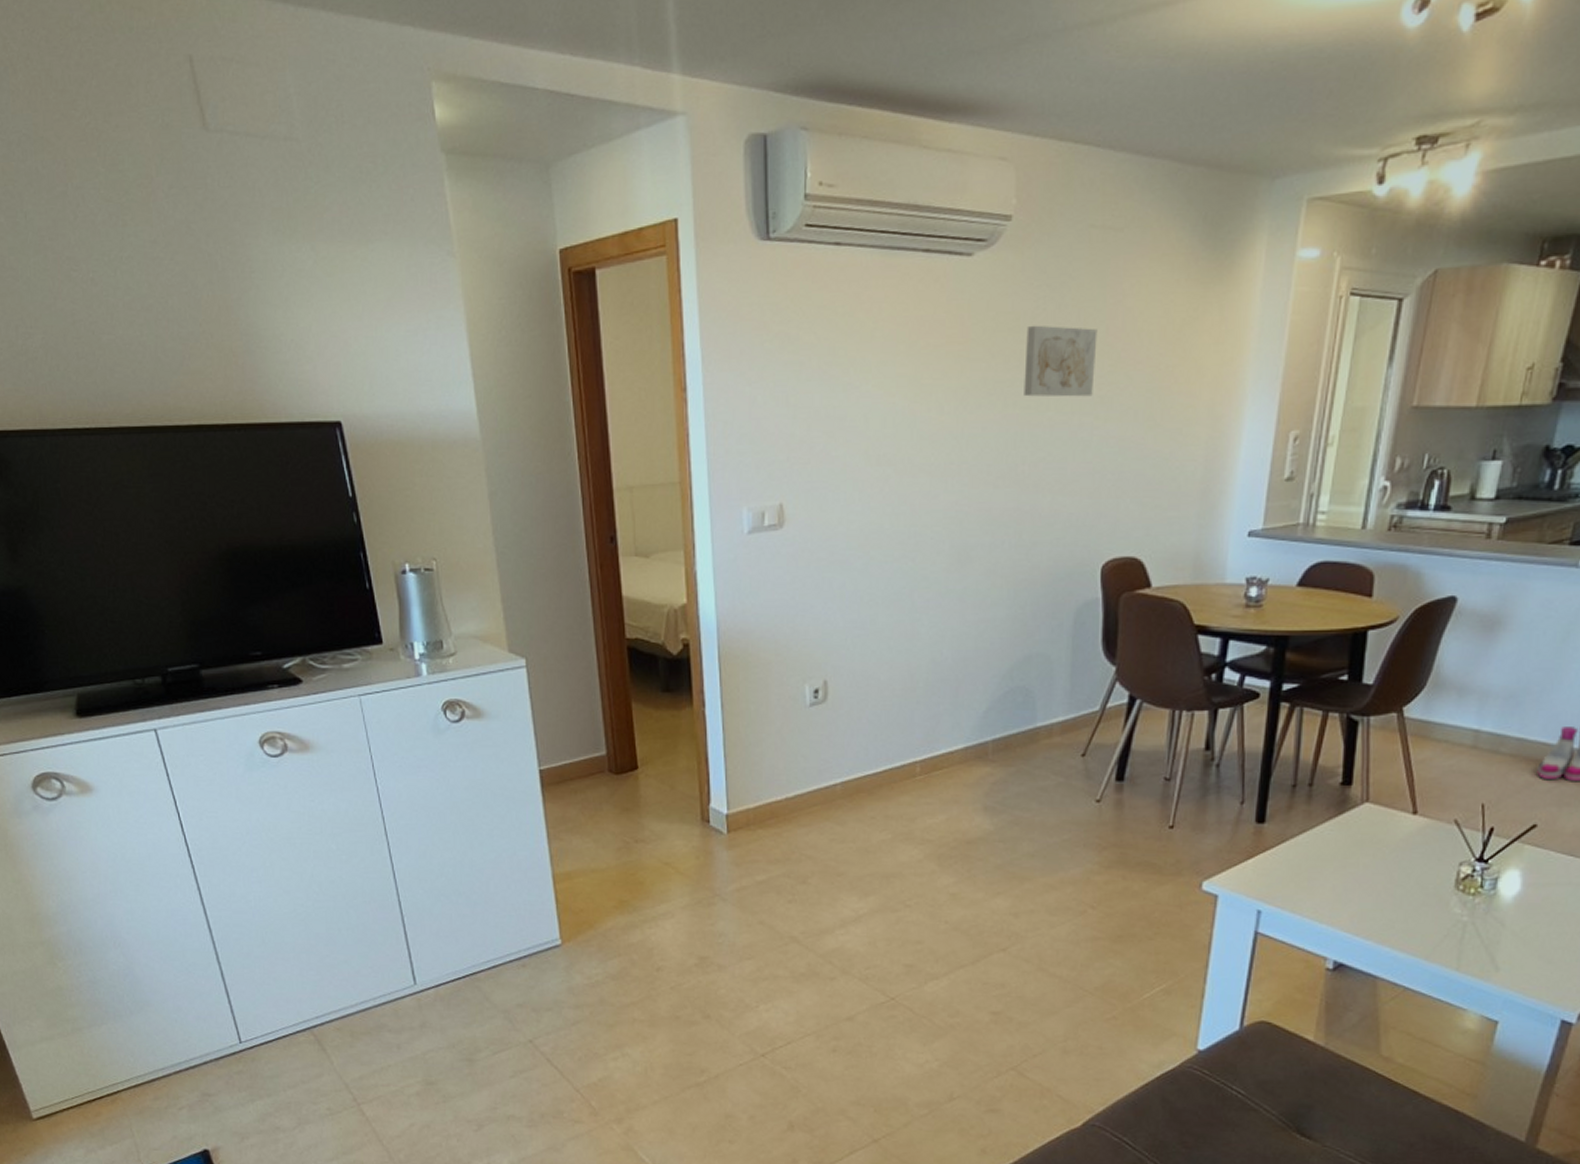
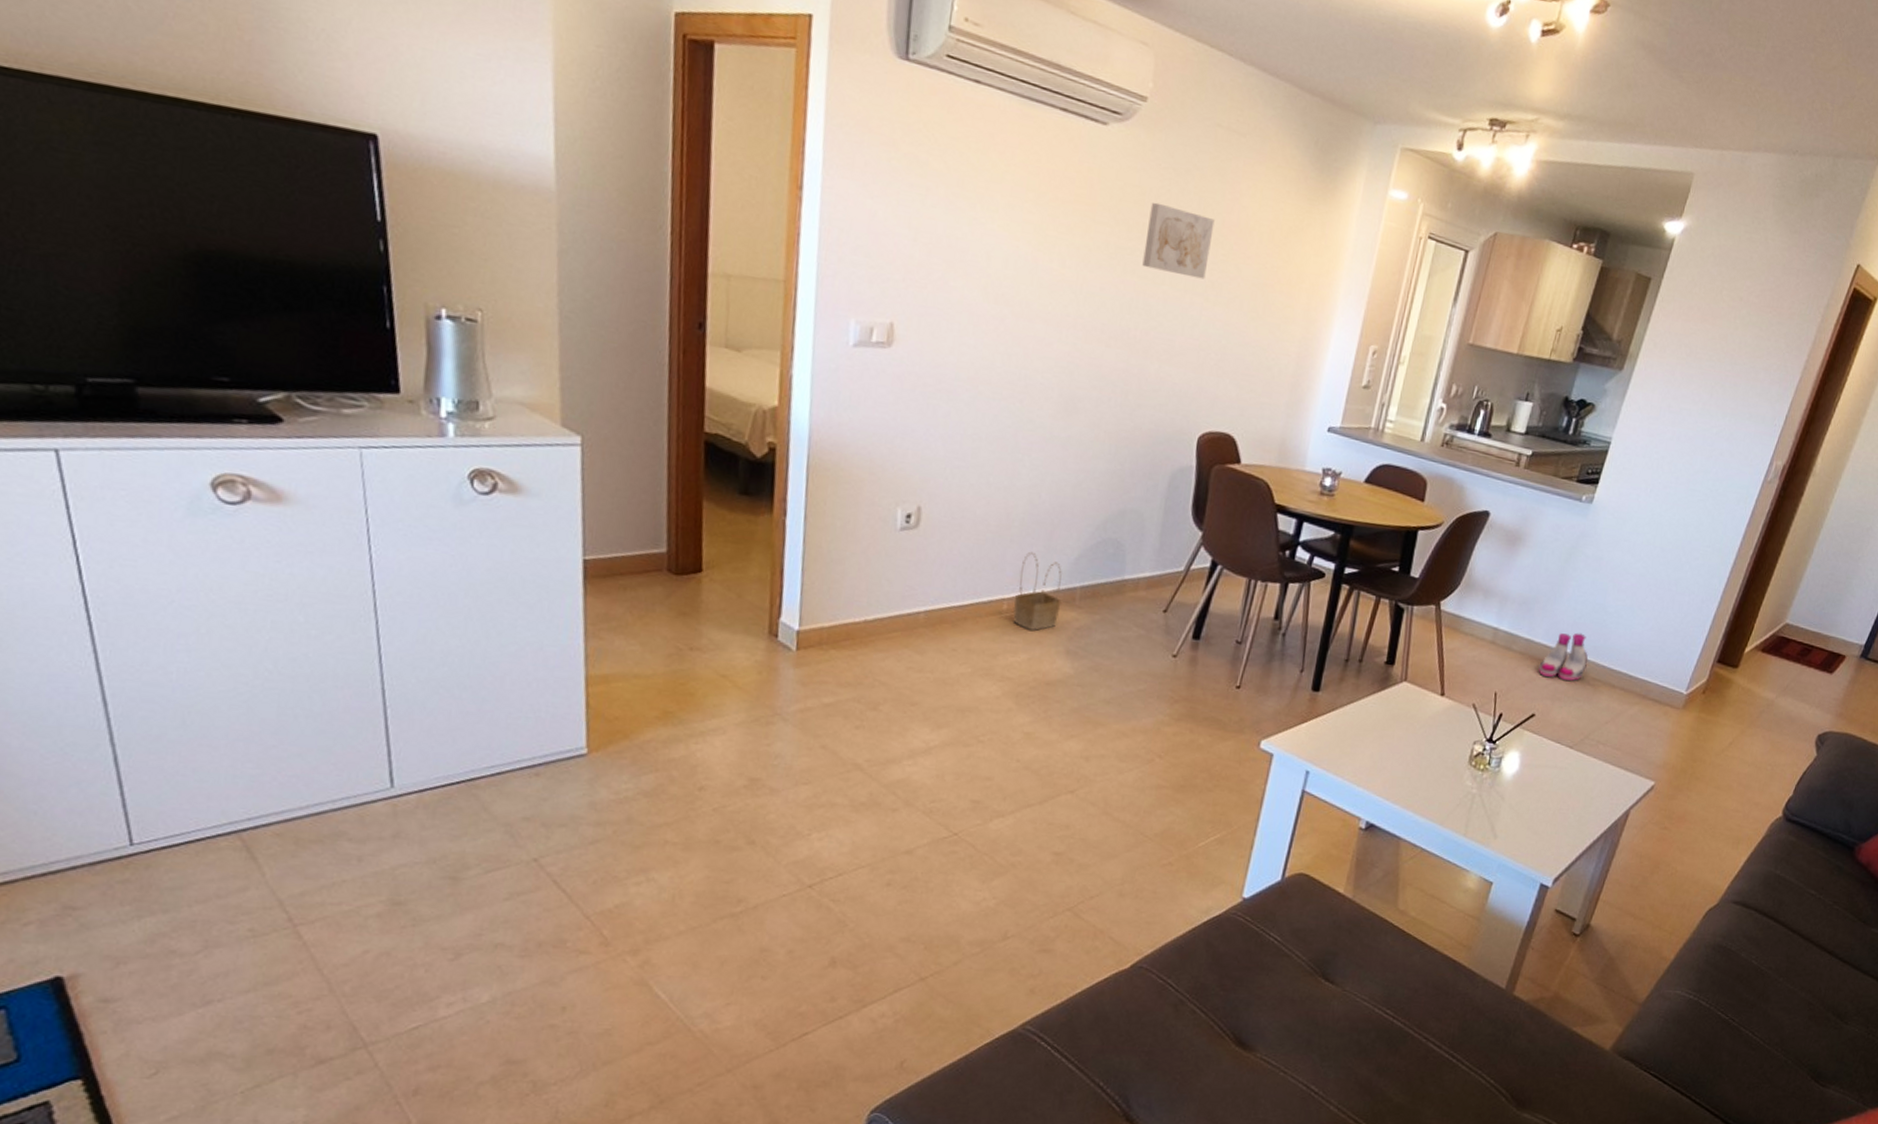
basket: none [926,710,974,791] -> present [1013,551,1062,632]

